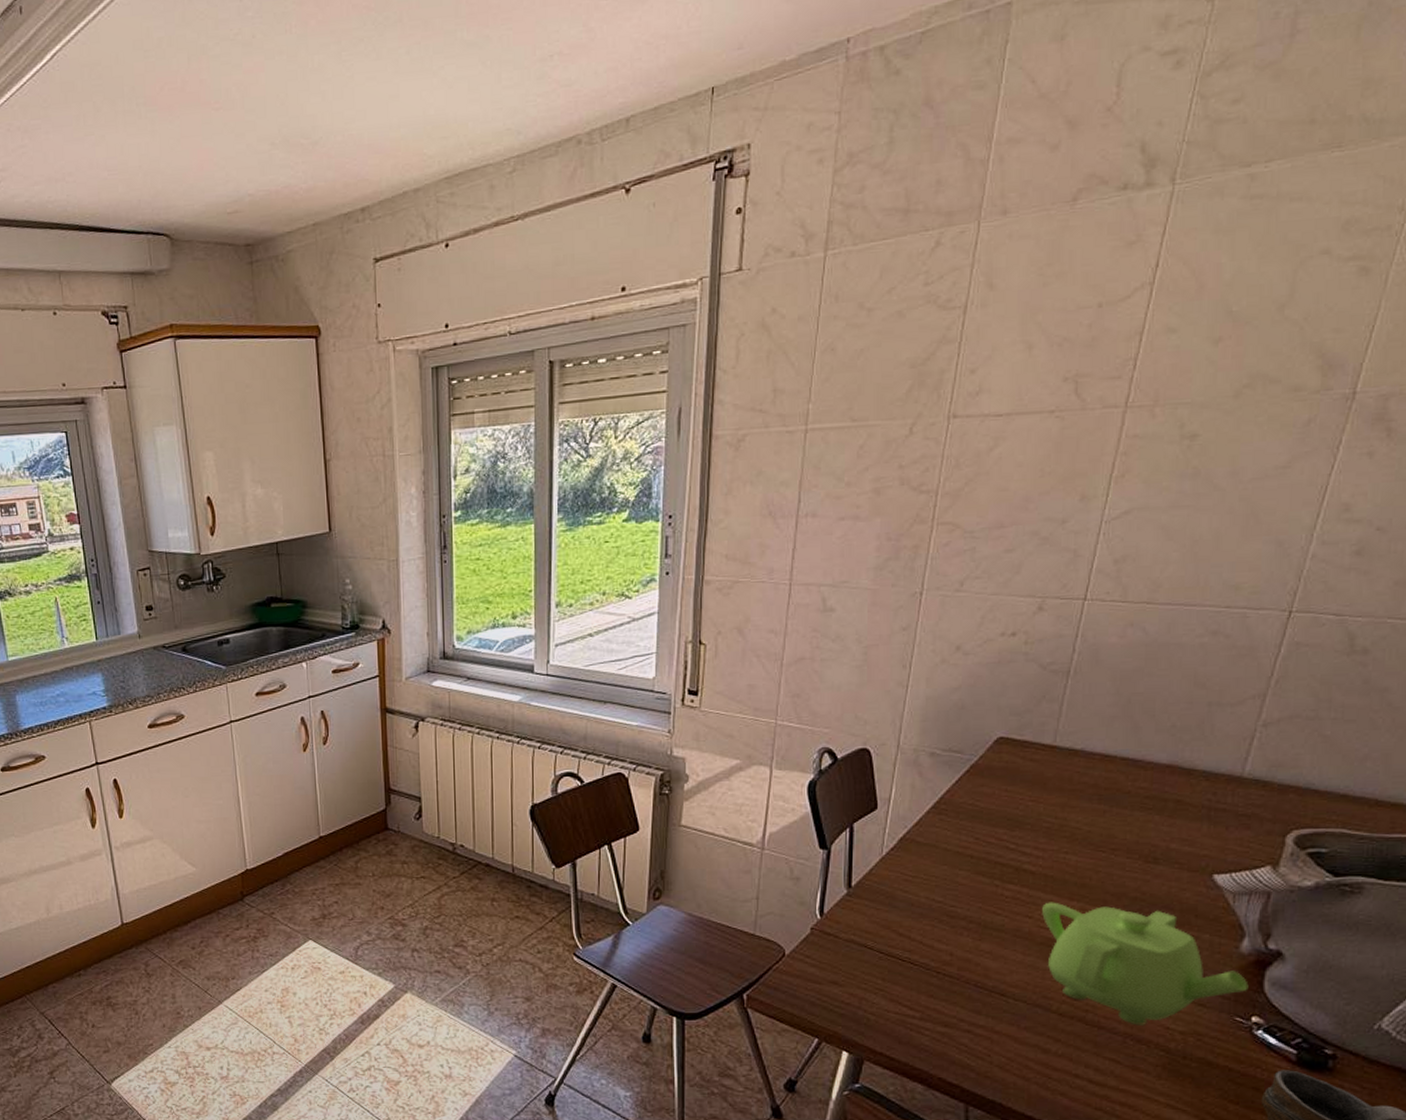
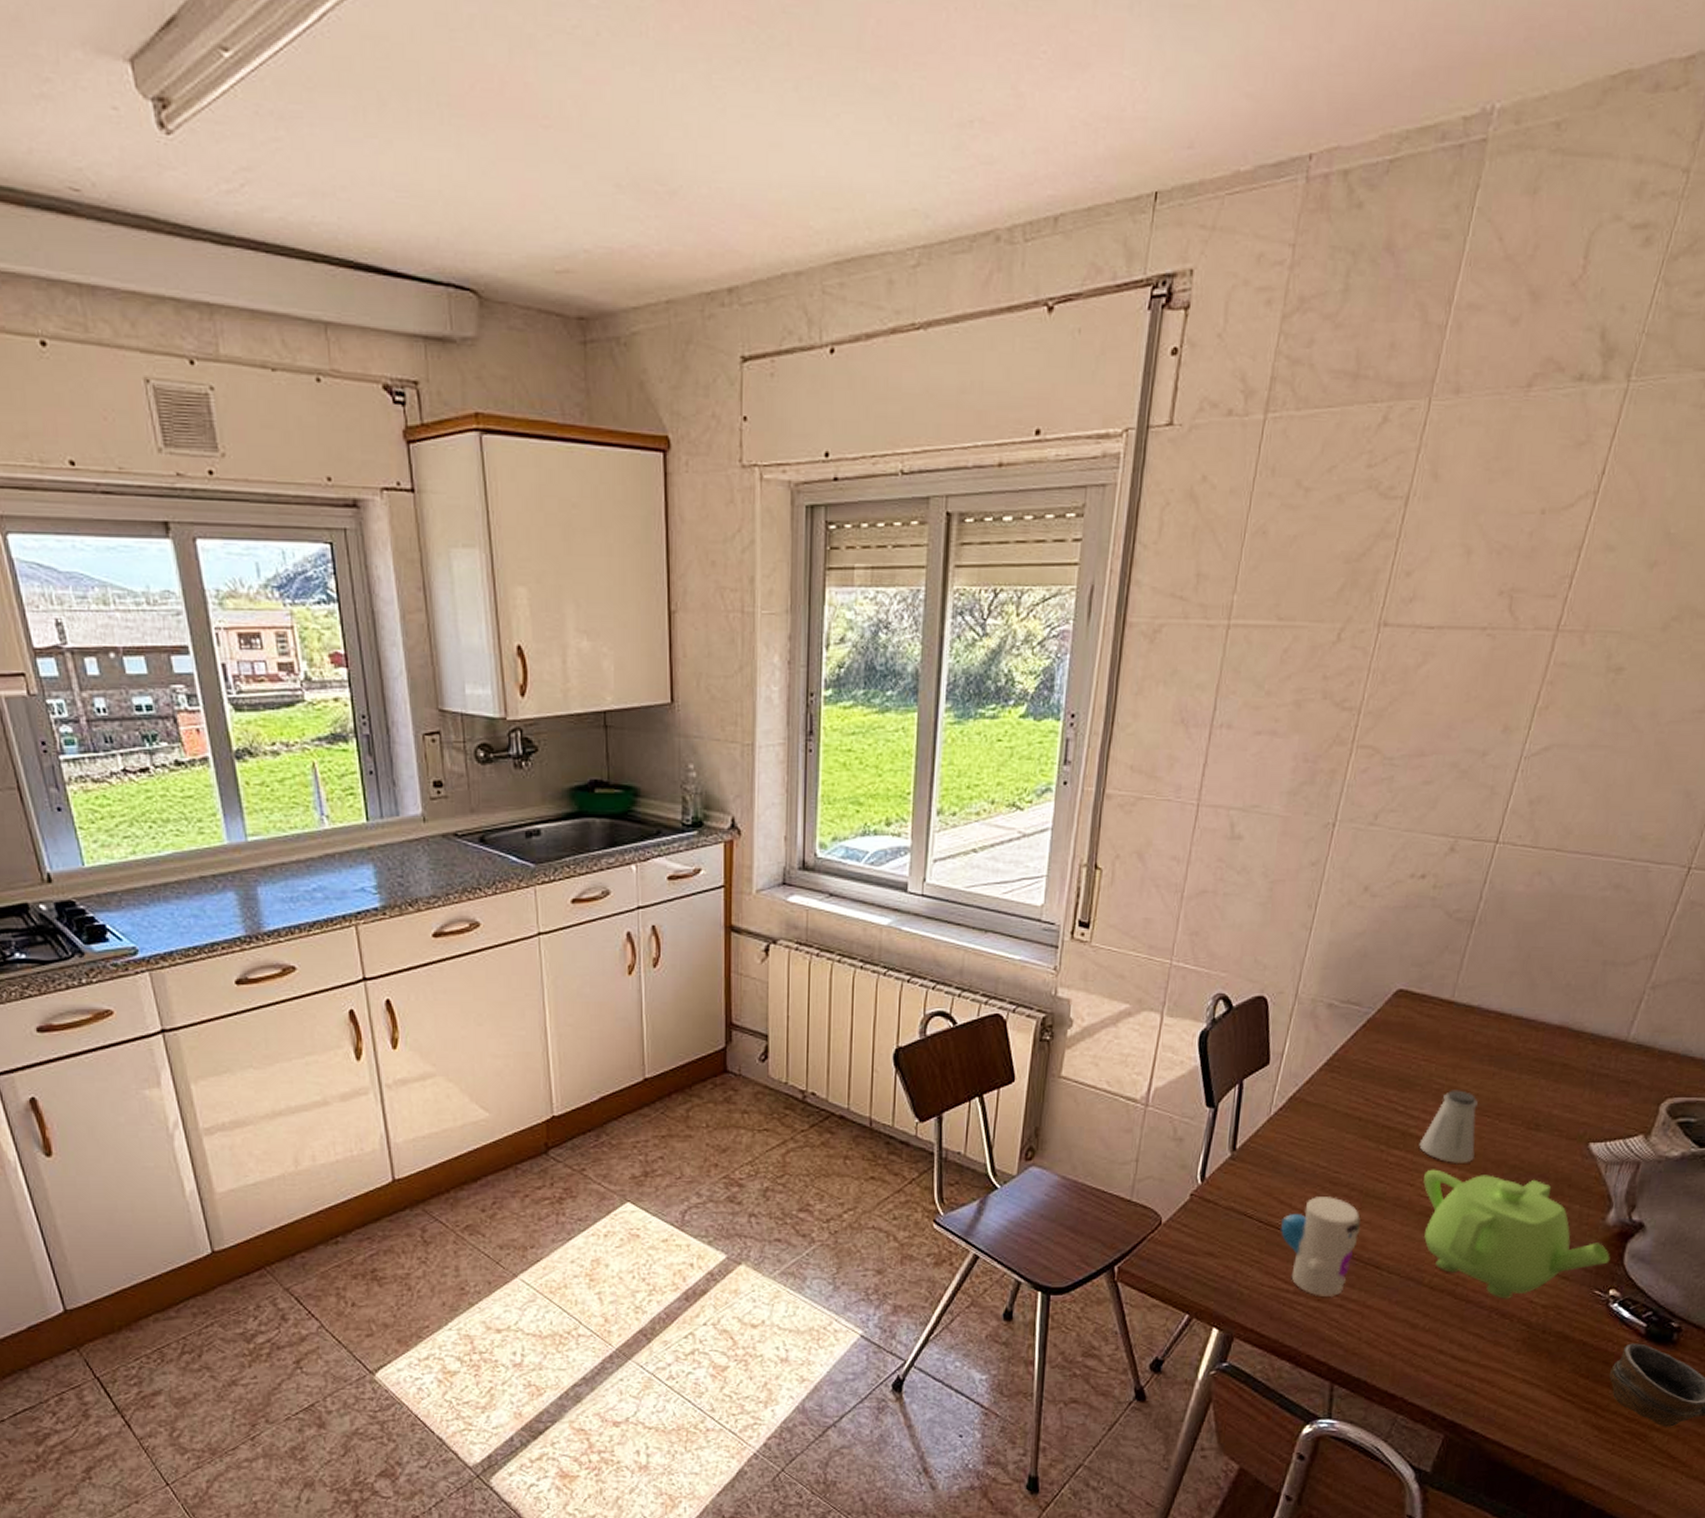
toy: none [902,929,982,1022] -> present [1281,1197,1361,1296]
saltshaker: none [1034,827,1092,896] -> present [1419,1090,1479,1163]

